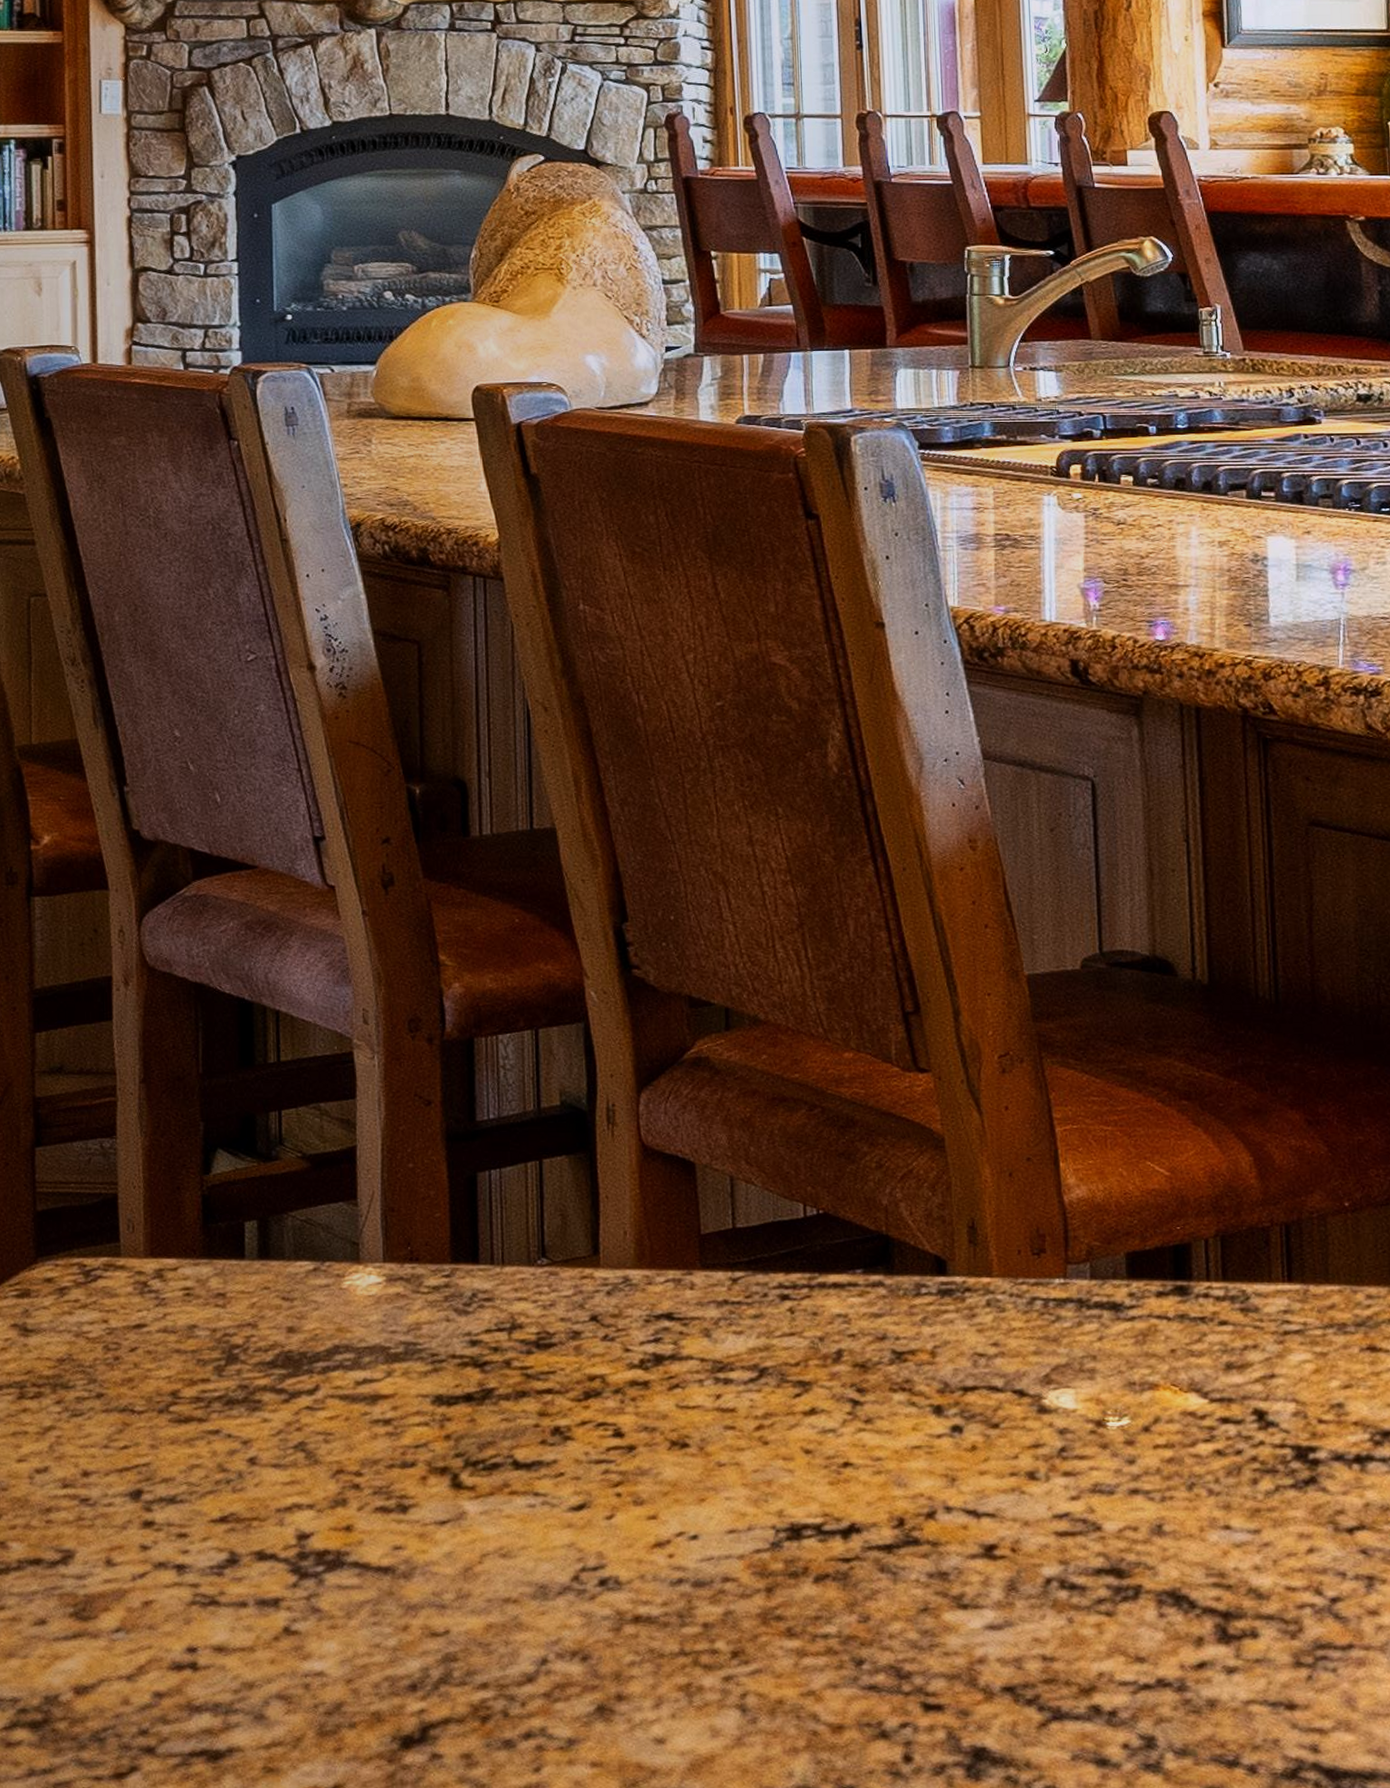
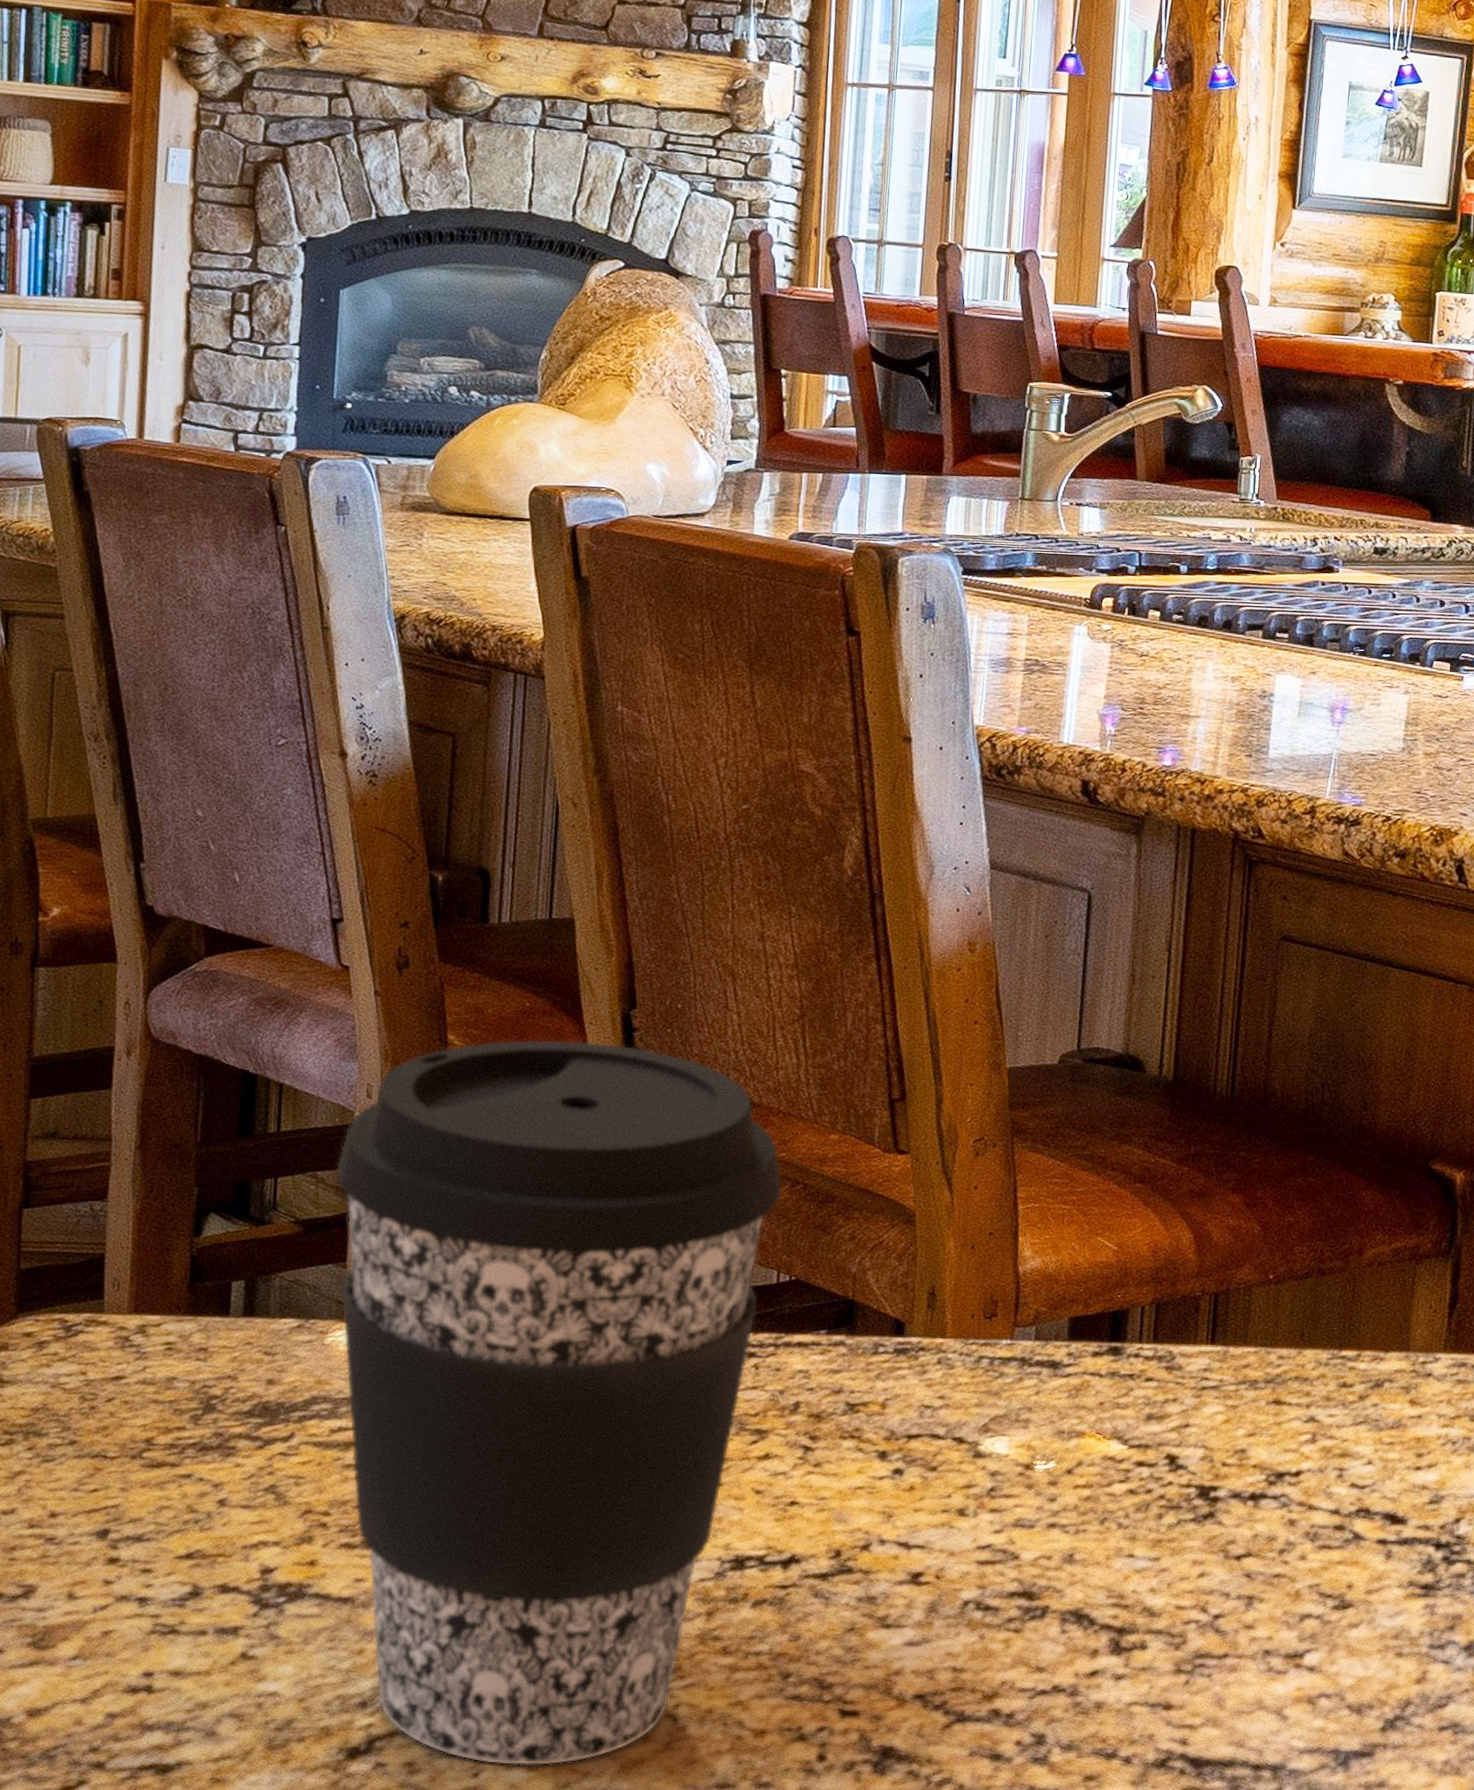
coffee cup: none [338,957,800,1762] -> present [335,1039,783,1766]

